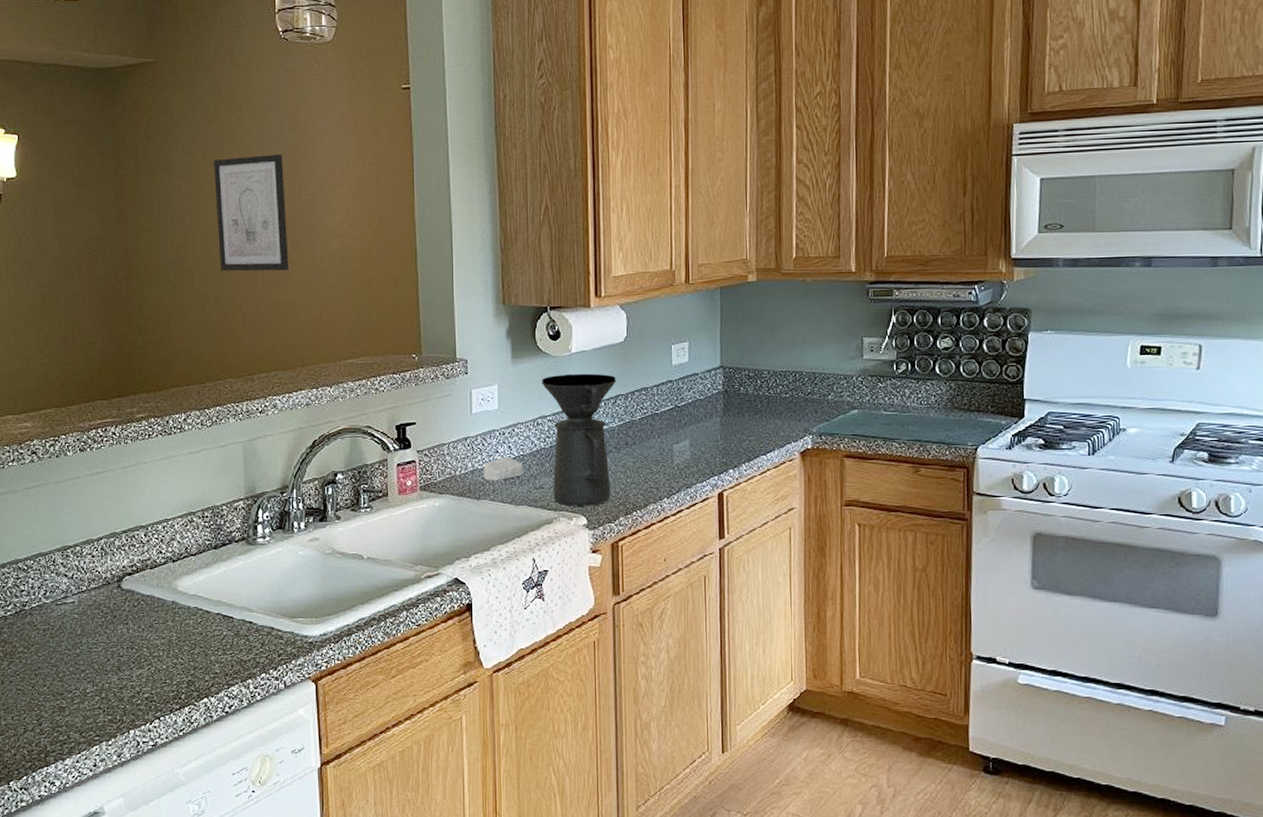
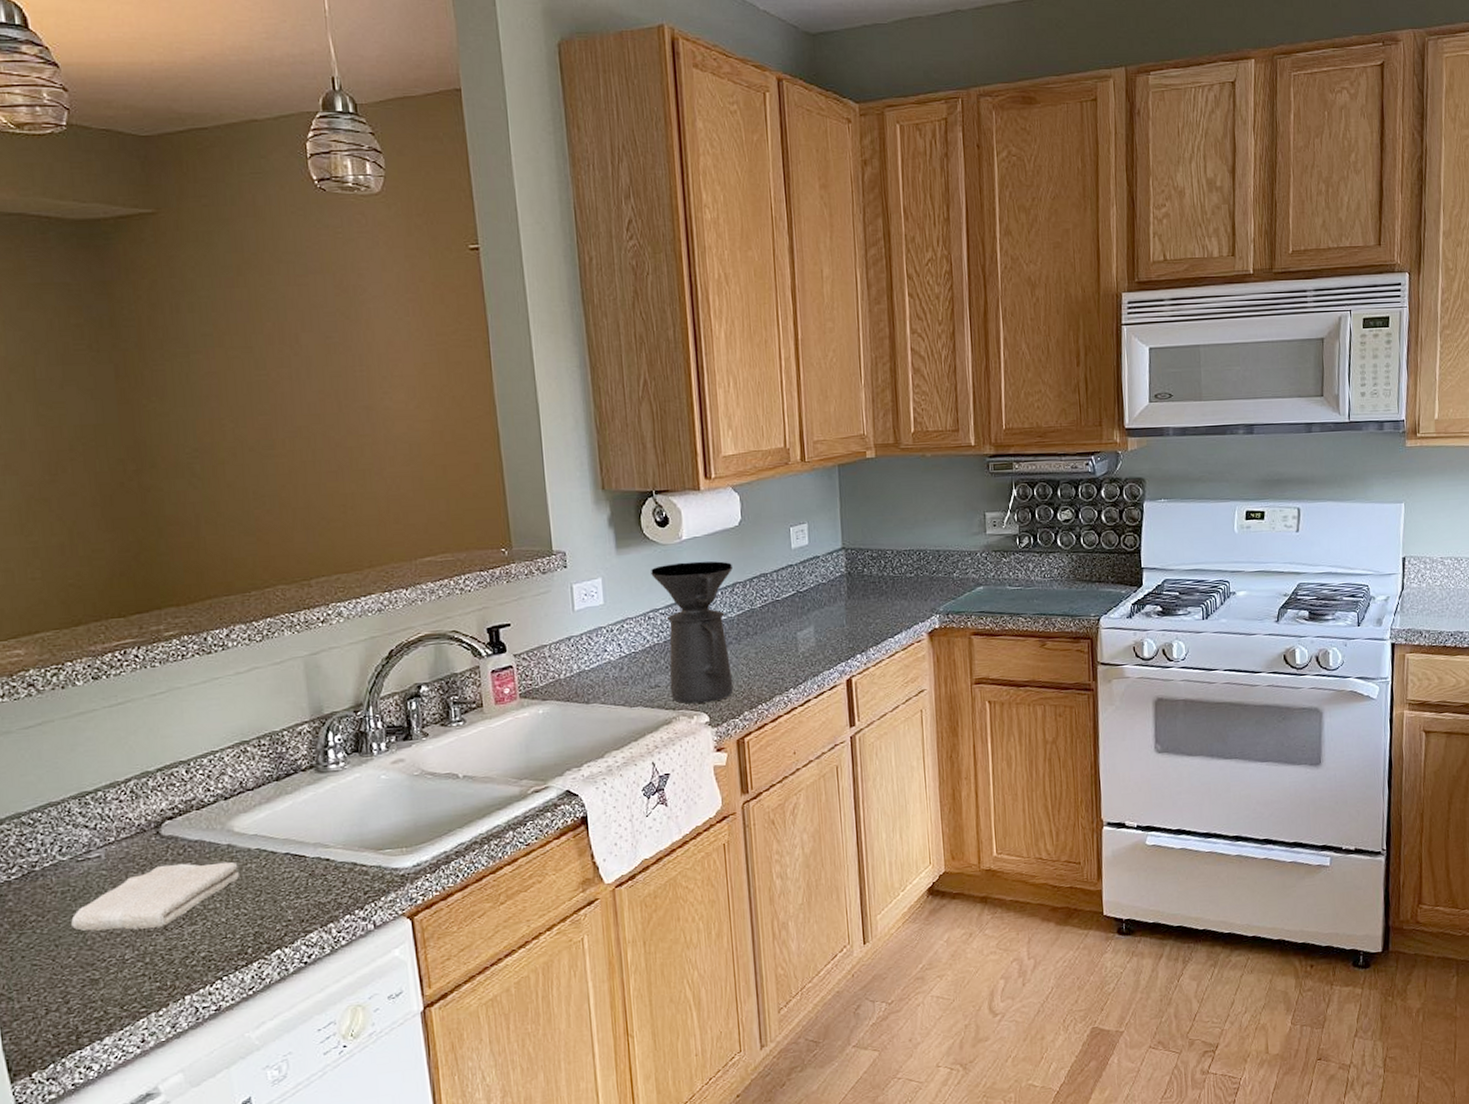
washcloth: none [49,614,181,668] -> present [71,861,241,931]
wall art: present [214,154,289,272] -> none [241,323,346,461]
soap bar: present [484,456,524,481] -> none [591,654,637,683]

